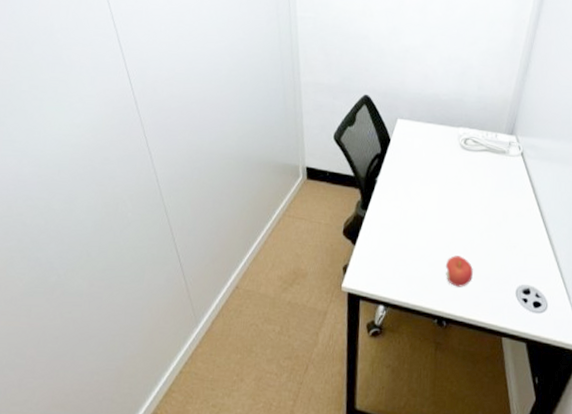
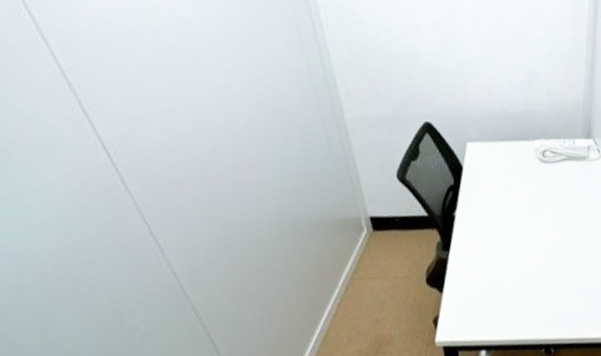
apple: present [445,255,473,287] -> none [543,275,573,310]

